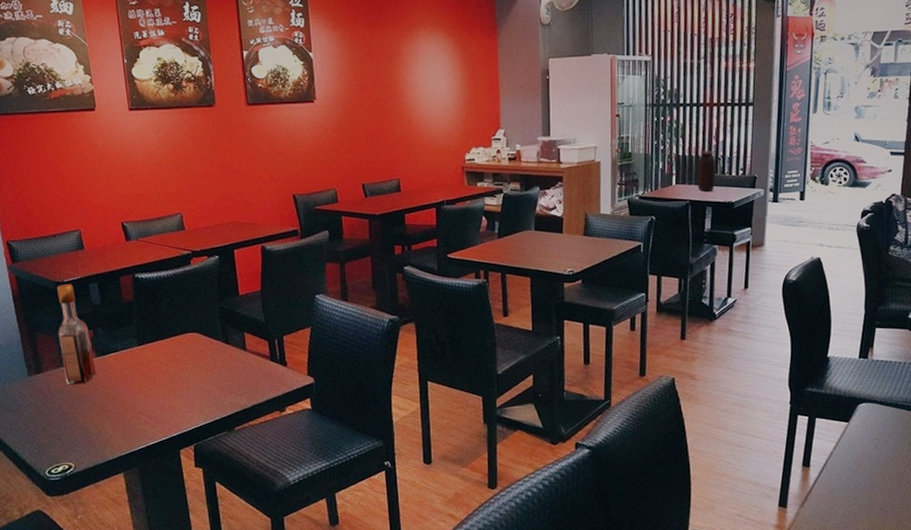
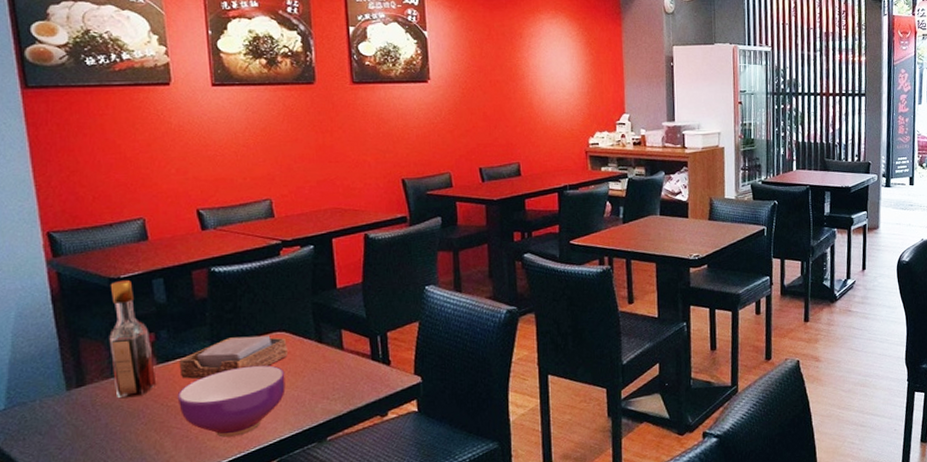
napkin holder: none [113,335,200,372] -> present [179,335,287,380]
bowl: none [113,361,199,423] -> present [177,365,286,438]
water jug: present [697,150,716,192] -> none [816,138,833,177]

